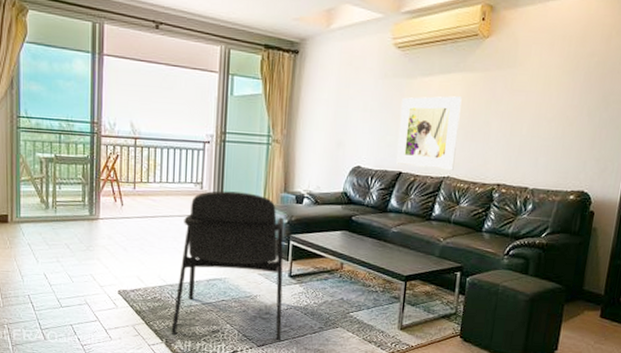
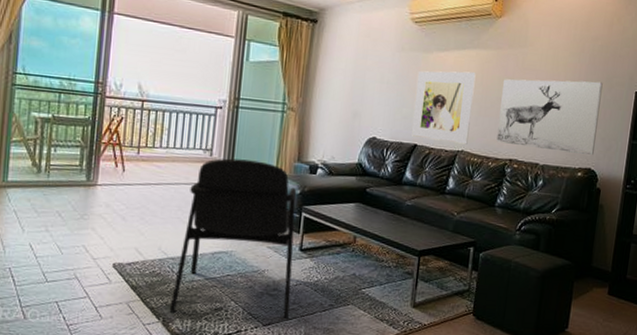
wall art: none [484,100,599,178] -> present [496,79,603,156]

